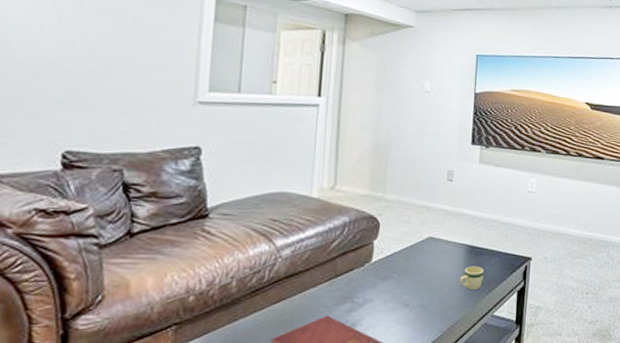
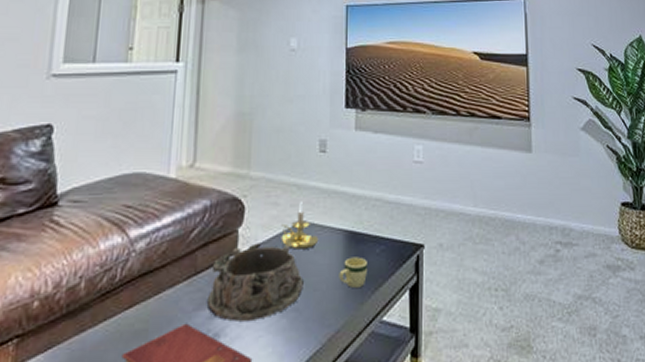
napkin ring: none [345,253,429,314] -> present [206,243,304,322]
candle holder: none [411,220,444,259] -> present [281,201,319,250]

